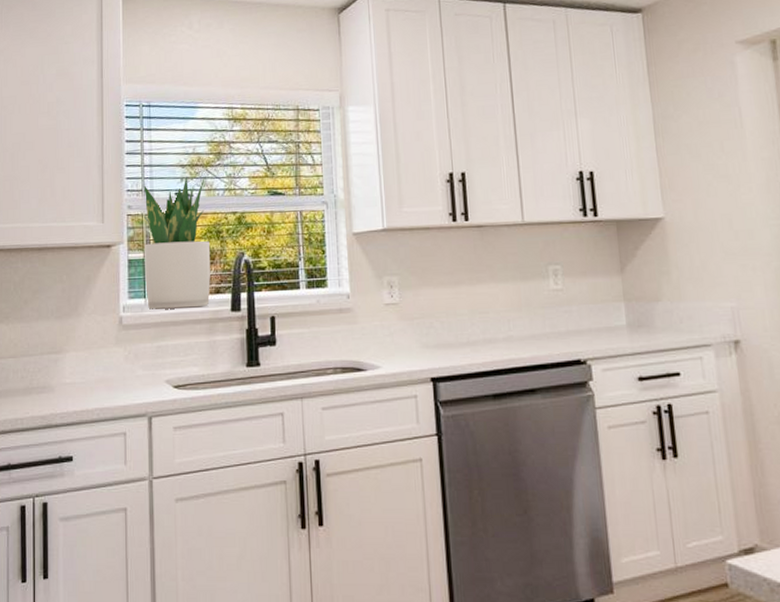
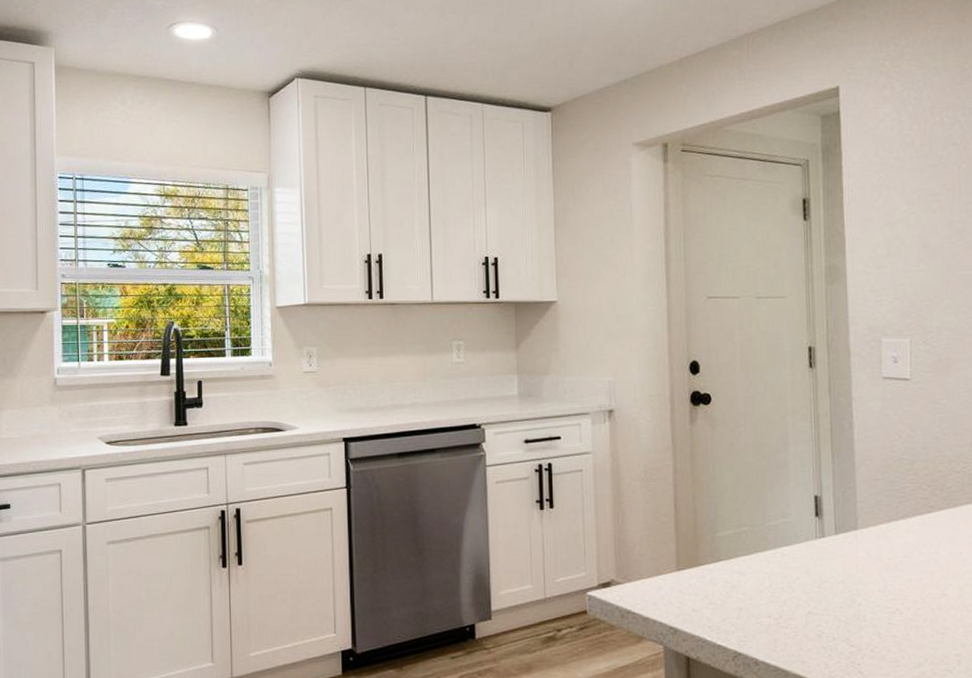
planter: present [141,177,211,310] -> none [74,249,141,372]

